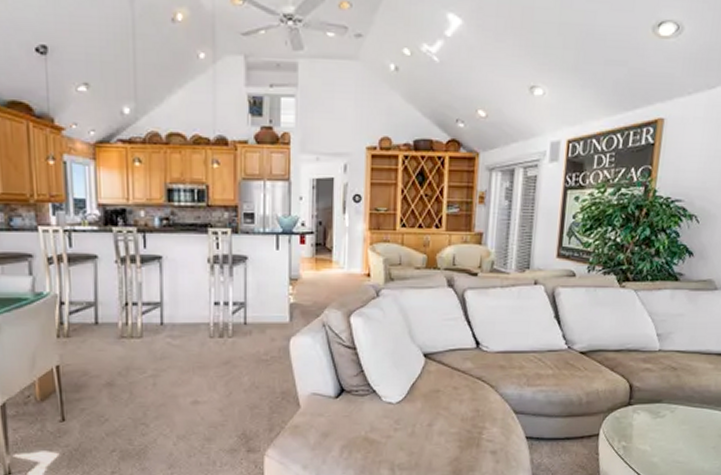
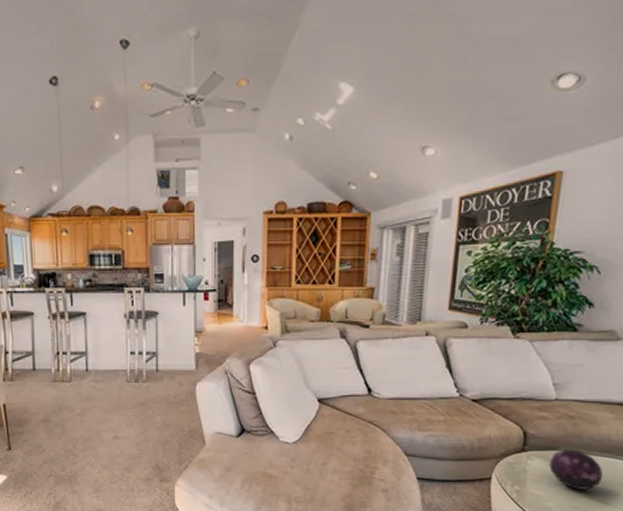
decorative orb: none [653,401,704,443] -> present [548,449,604,490]

